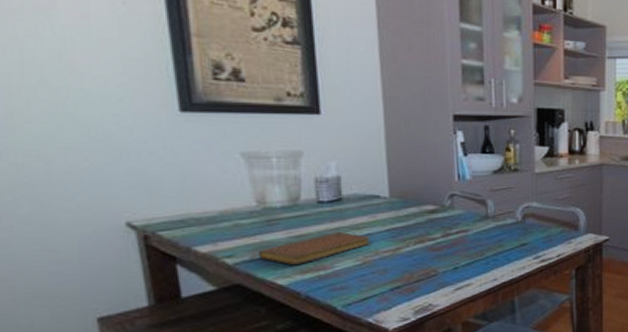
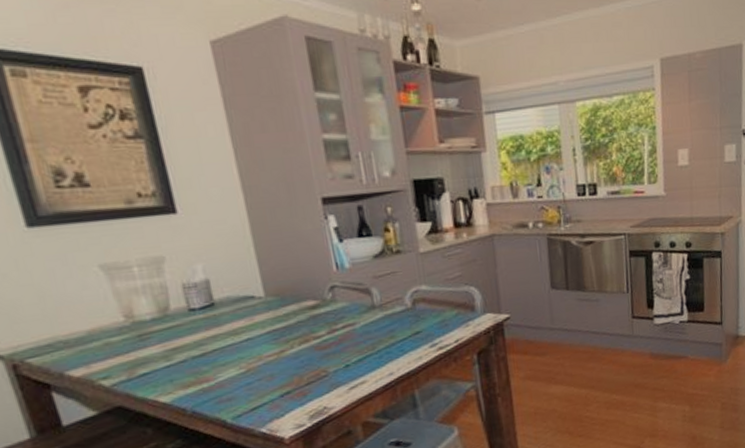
notebook: present [259,232,371,266] -> none [135,339,253,381]

